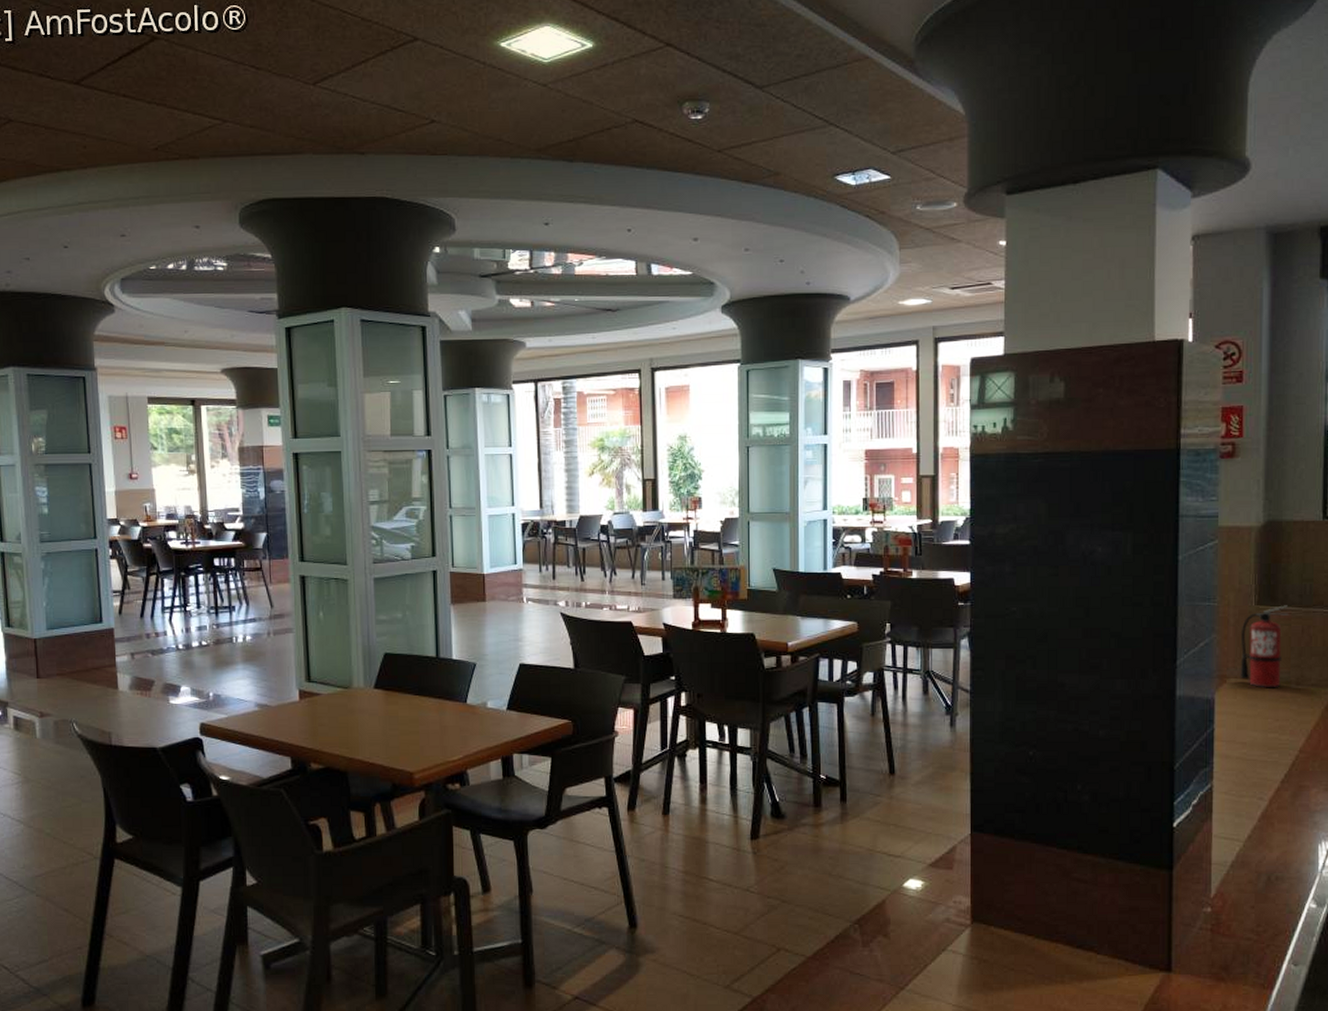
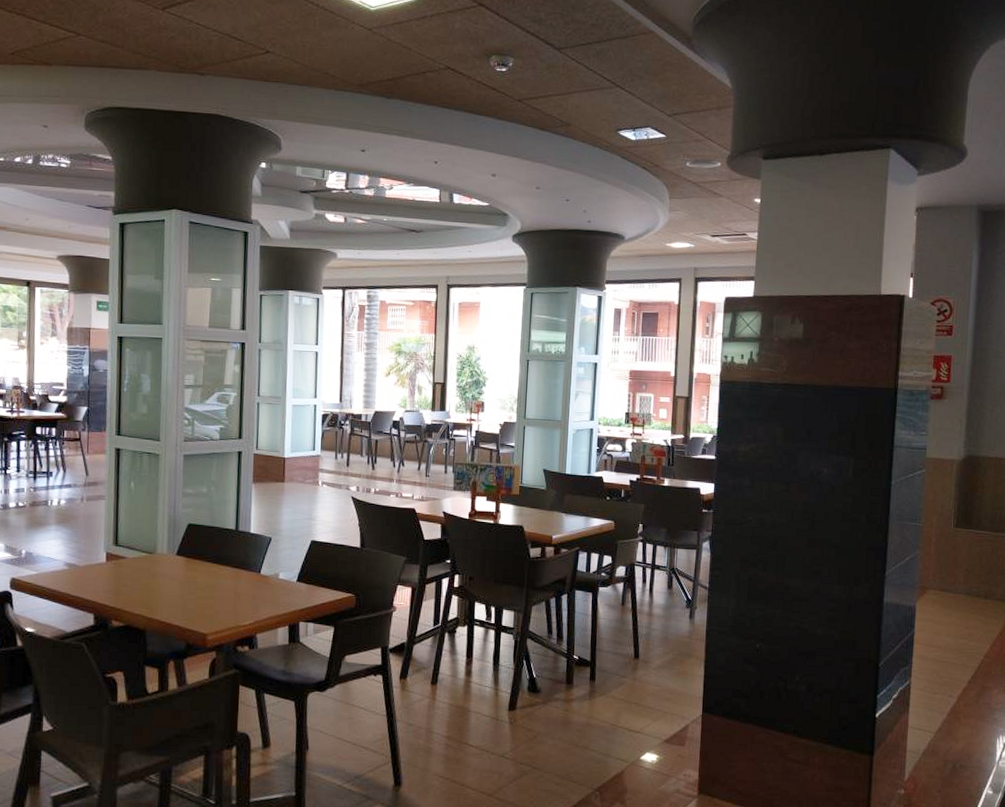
fire extinguisher: present [1240,605,1289,688] -> none [938,529,981,600]

